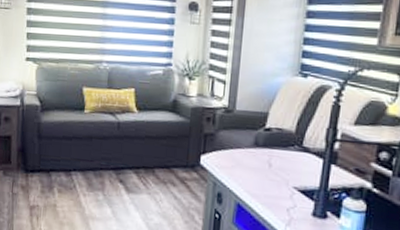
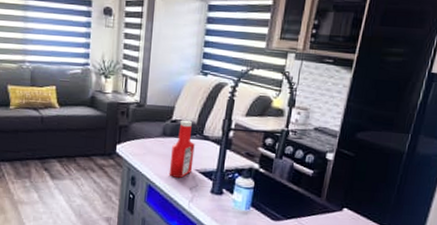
ketchup bottle: none [261,128,293,197] -> present [169,120,195,179]

